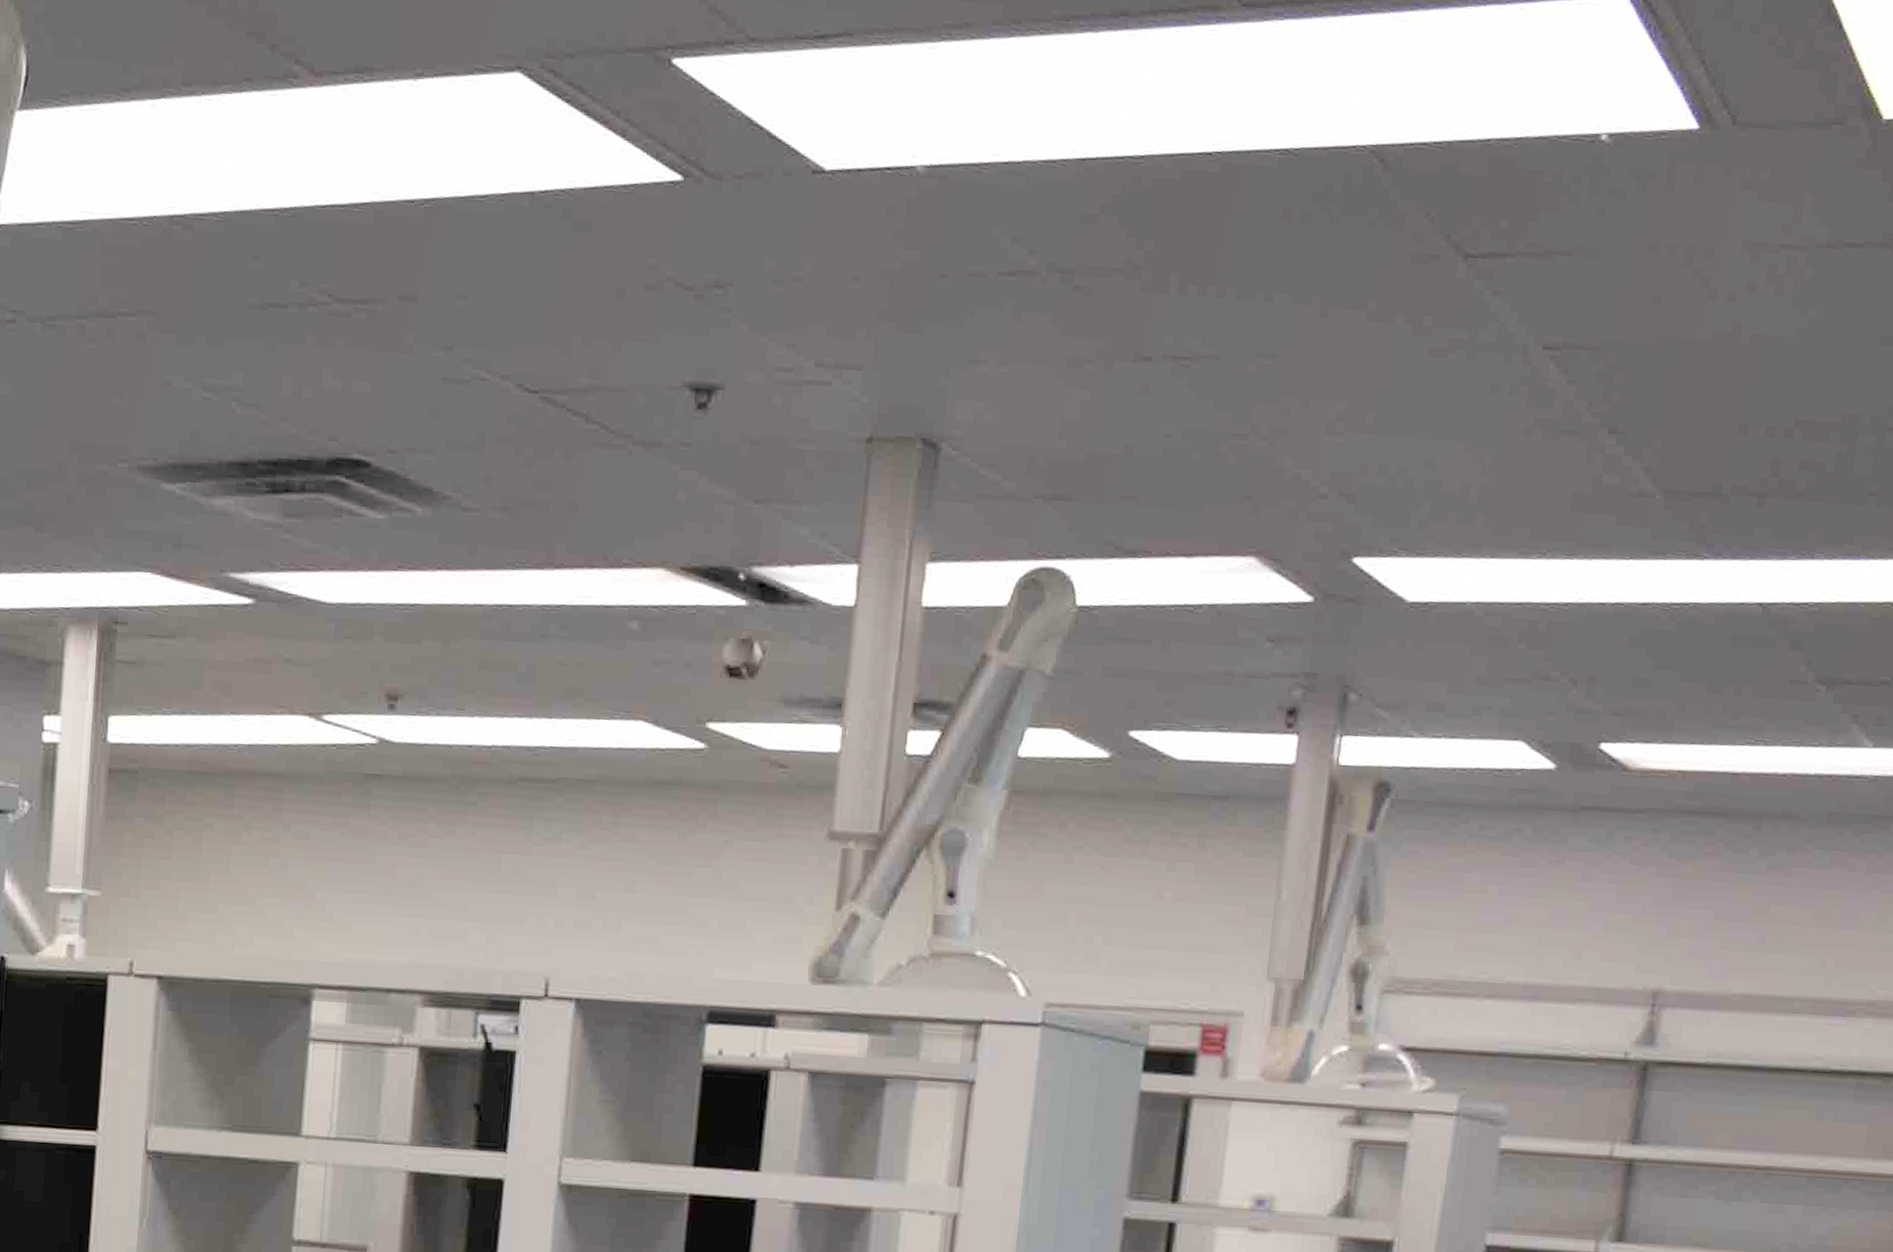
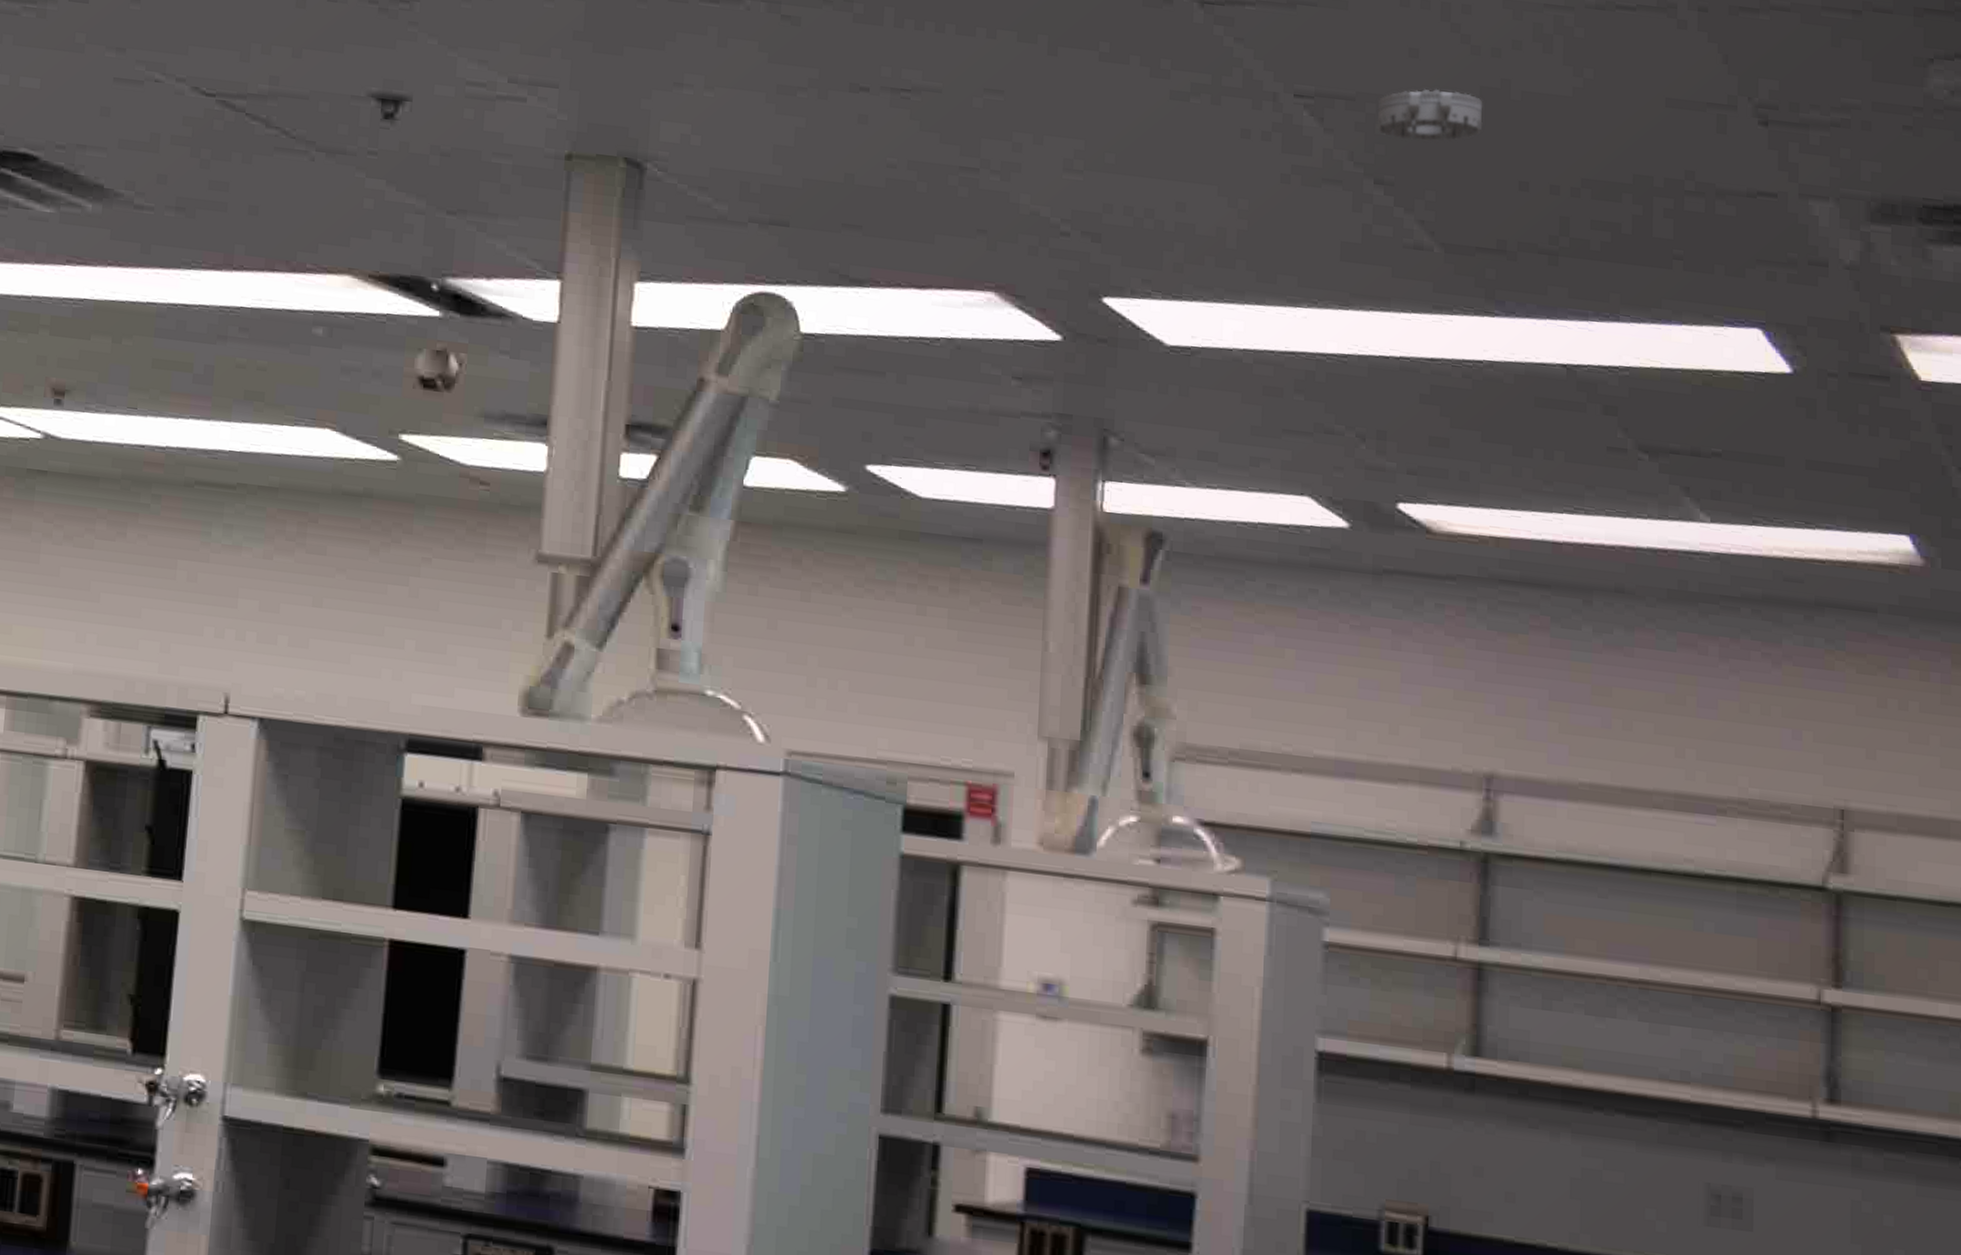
smoke detector: none [1615,335,1715,388] -> present [1377,88,1483,141]

